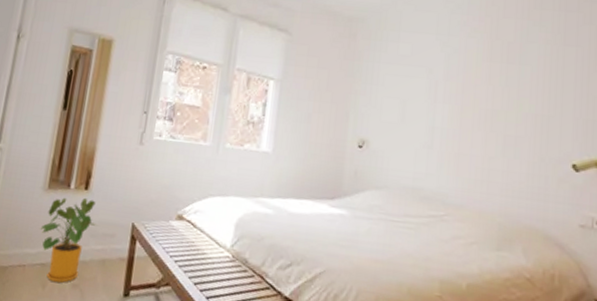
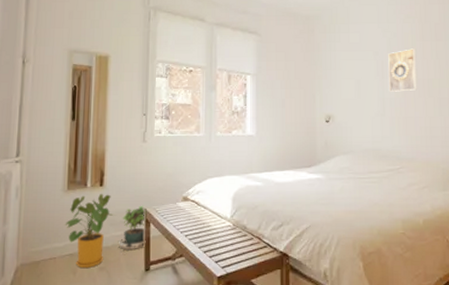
potted plant: none [98,218,134,273] -> present [119,205,147,254]
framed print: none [441,70,481,122] -> present [388,48,417,92]

